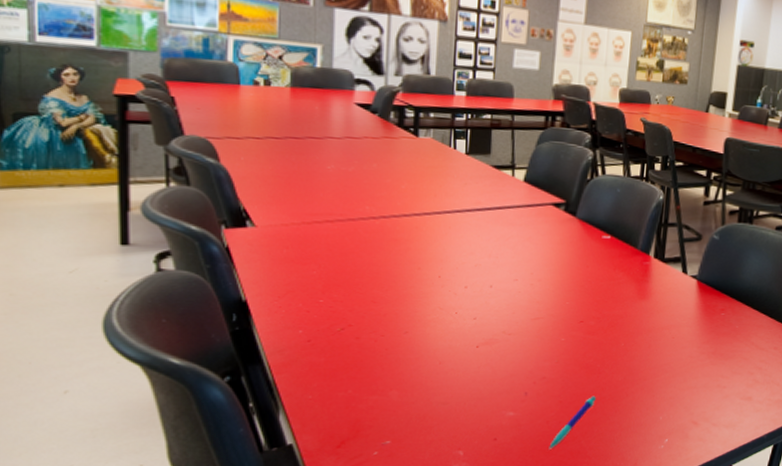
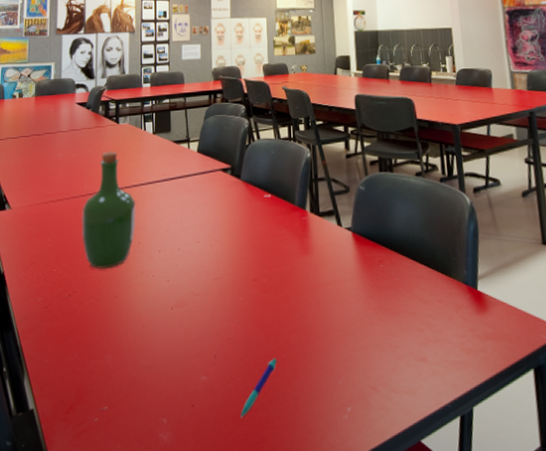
wine bottle: none [360,169,438,304] -> present [81,151,136,270]

